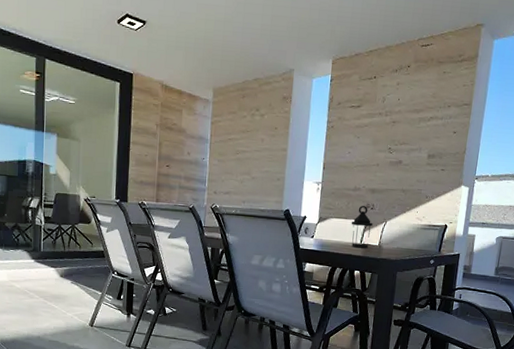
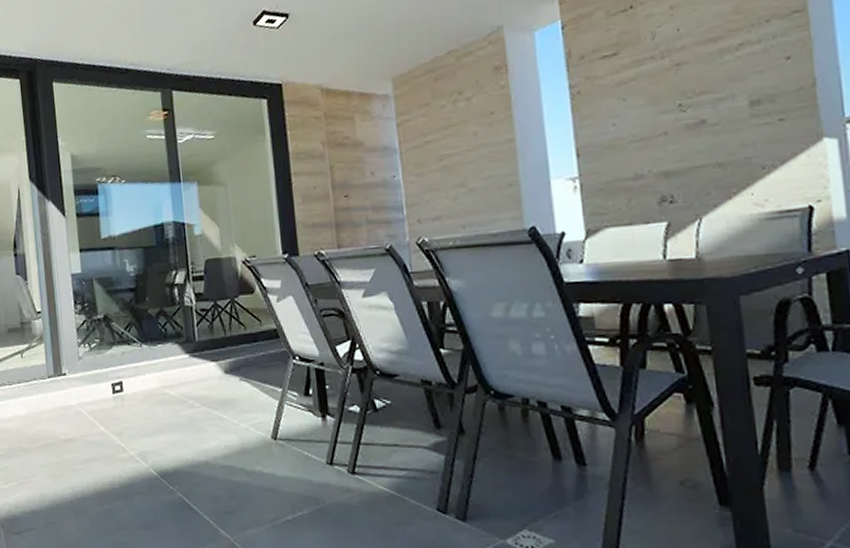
lantern: present [351,206,373,249] -> none [640,200,679,268]

